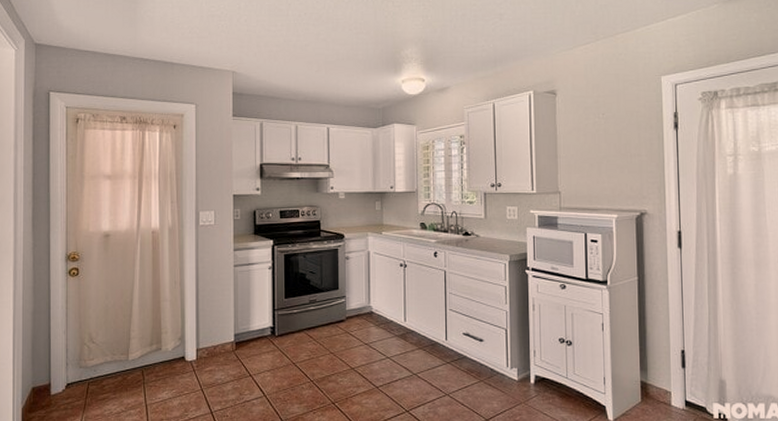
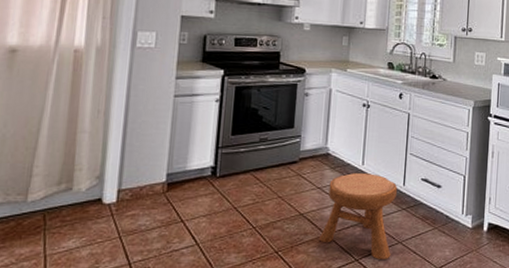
stool: none [370,329,441,411] -> present [318,173,398,259]

